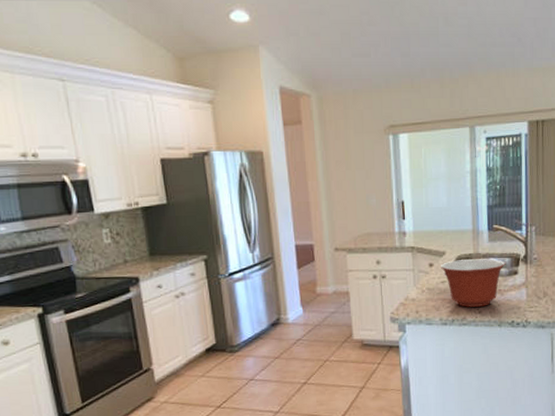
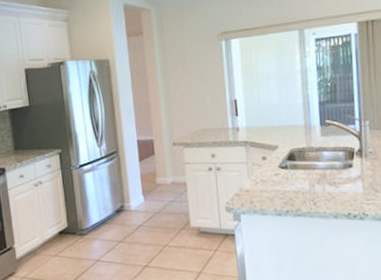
mixing bowl: present [440,258,506,307] -> none [273,152,339,199]

